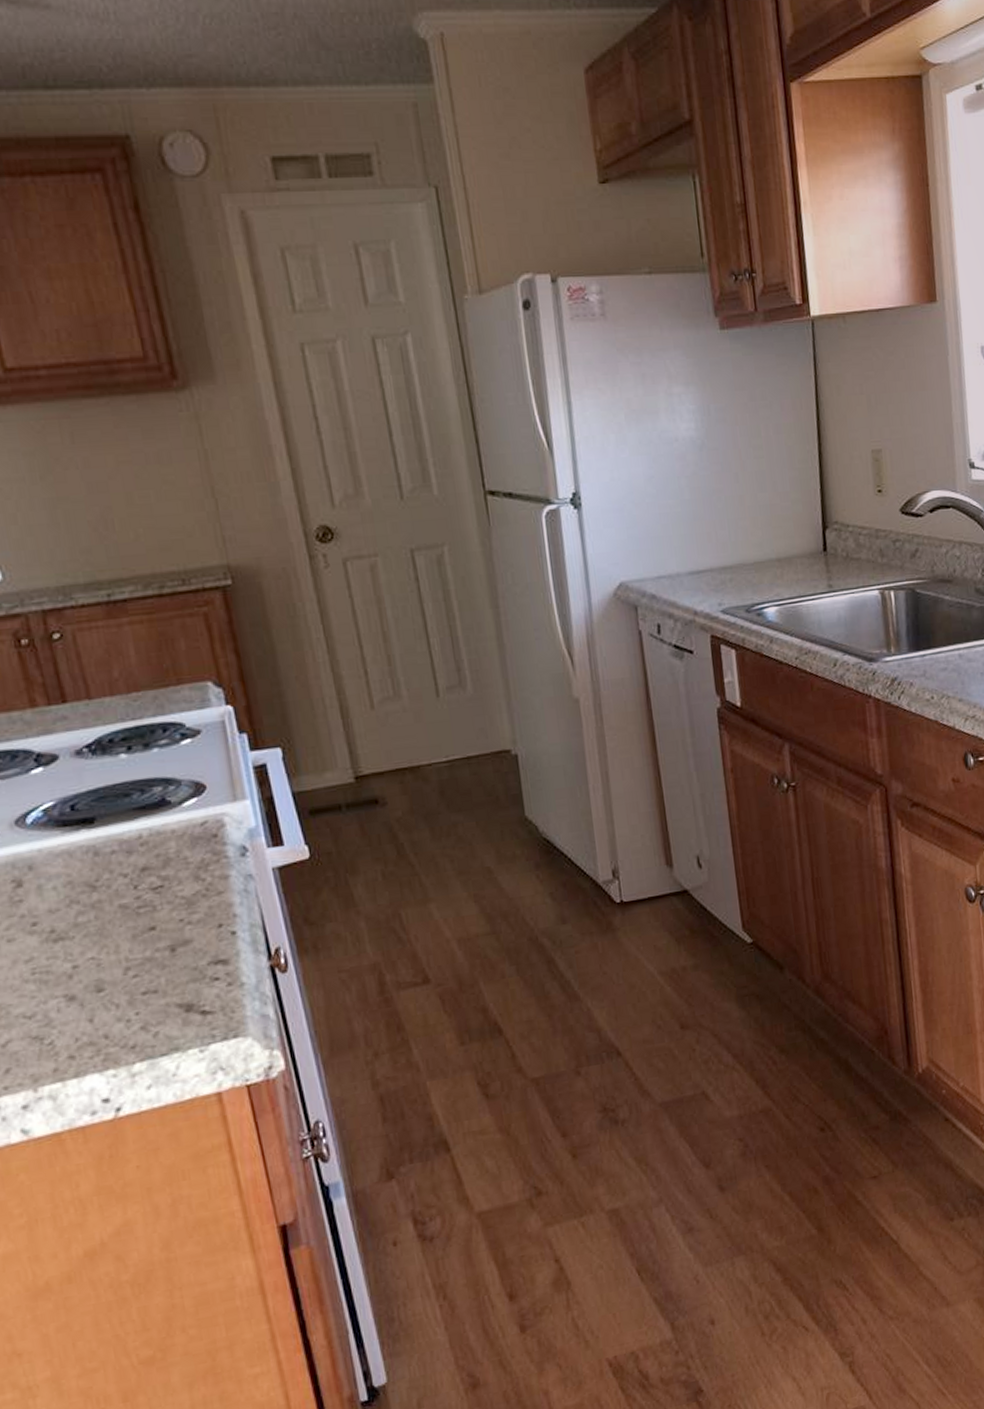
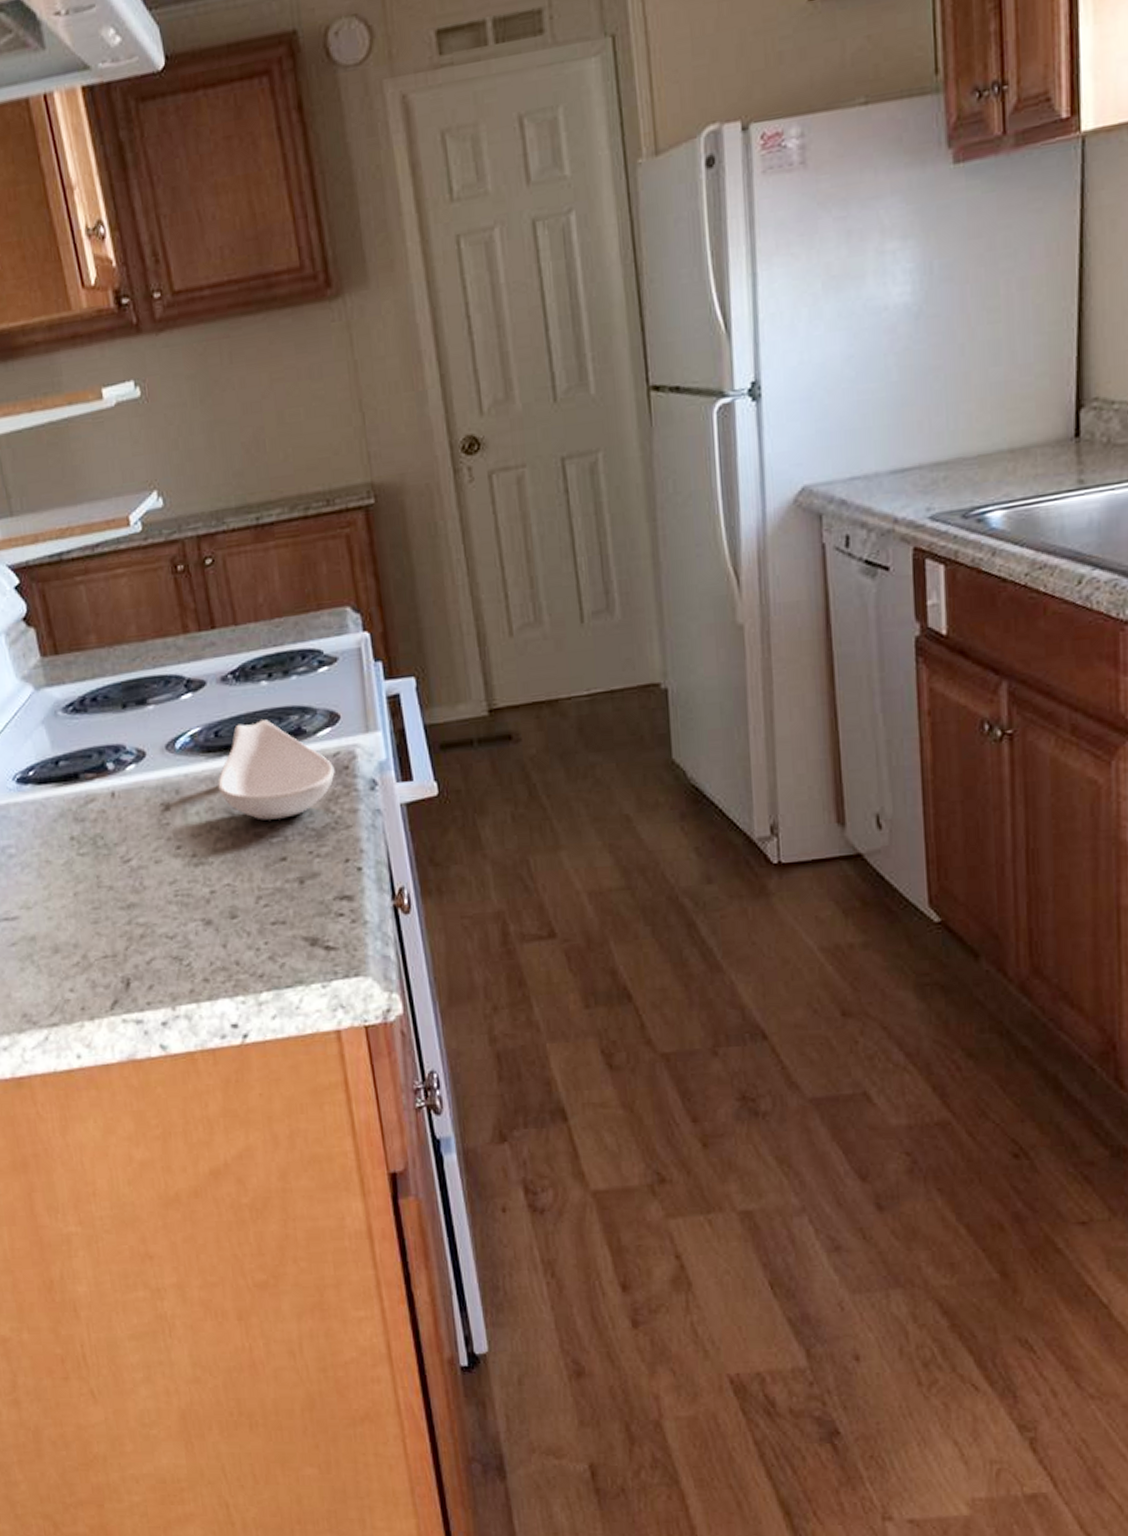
spoon rest: none [76,792,204,892] -> present [218,719,335,820]

